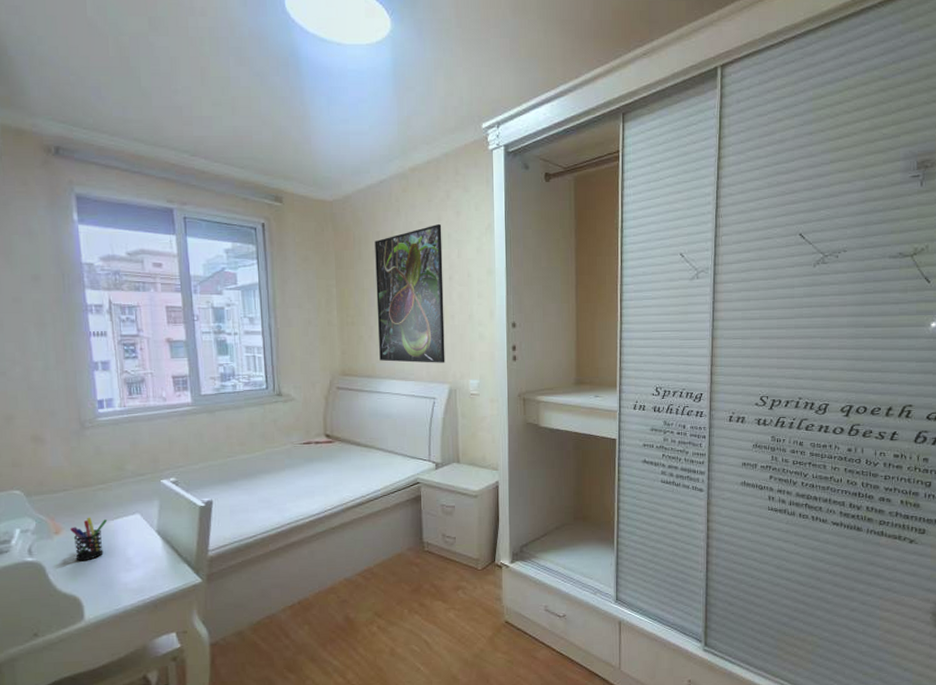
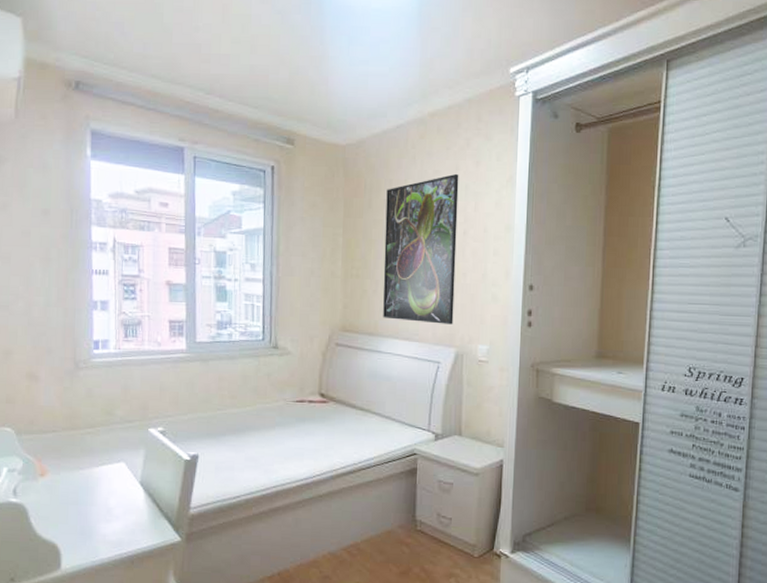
pen holder: present [70,517,108,562] -> none [55,461,93,507]

